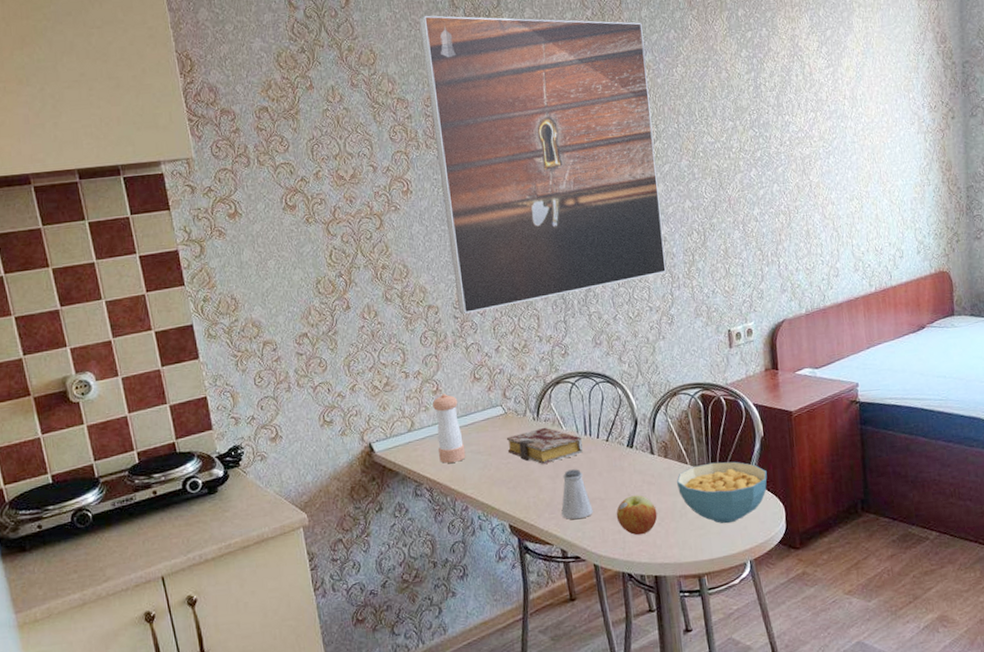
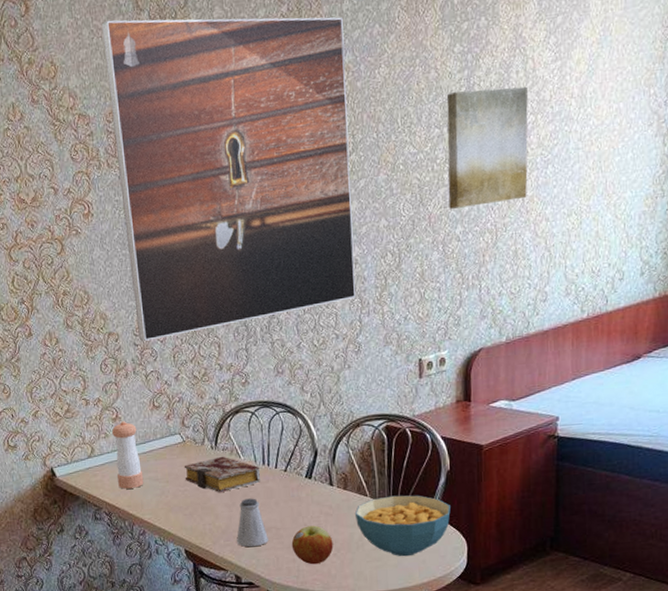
wall art: none [737,88,814,193] -> present [446,86,528,209]

